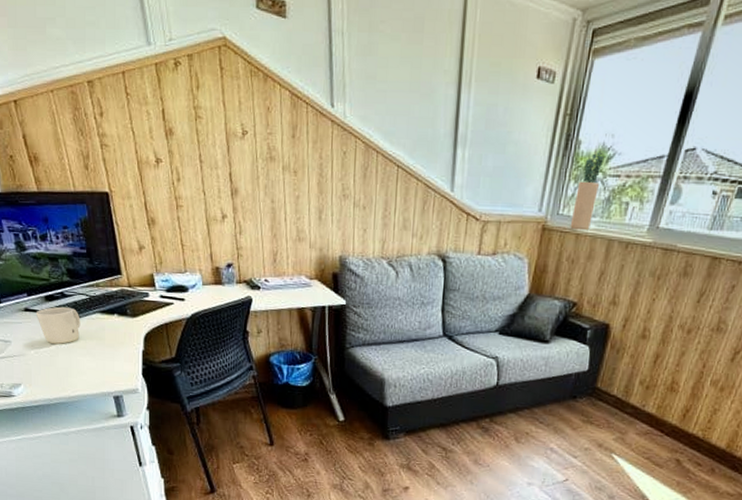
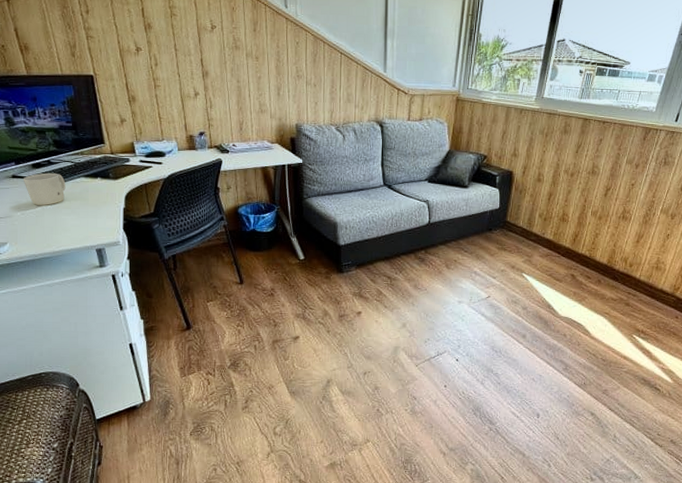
vase: present [570,149,605,231] -> none [477,40,500,101]

